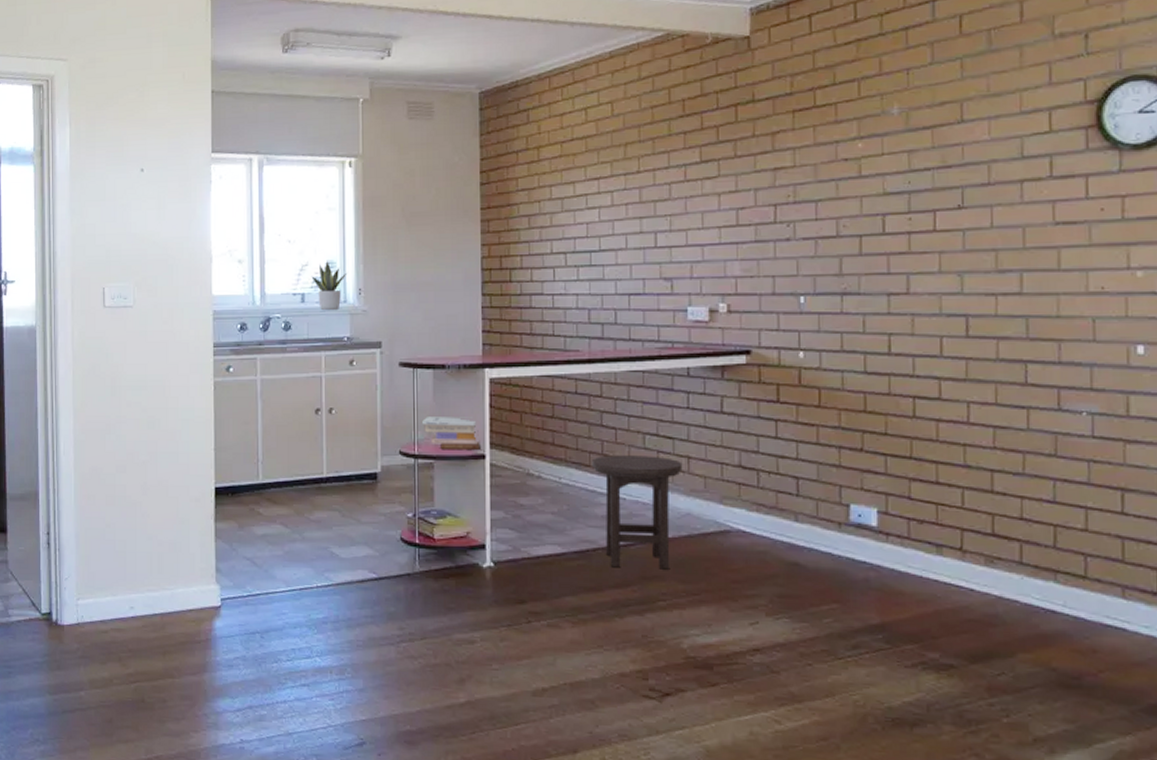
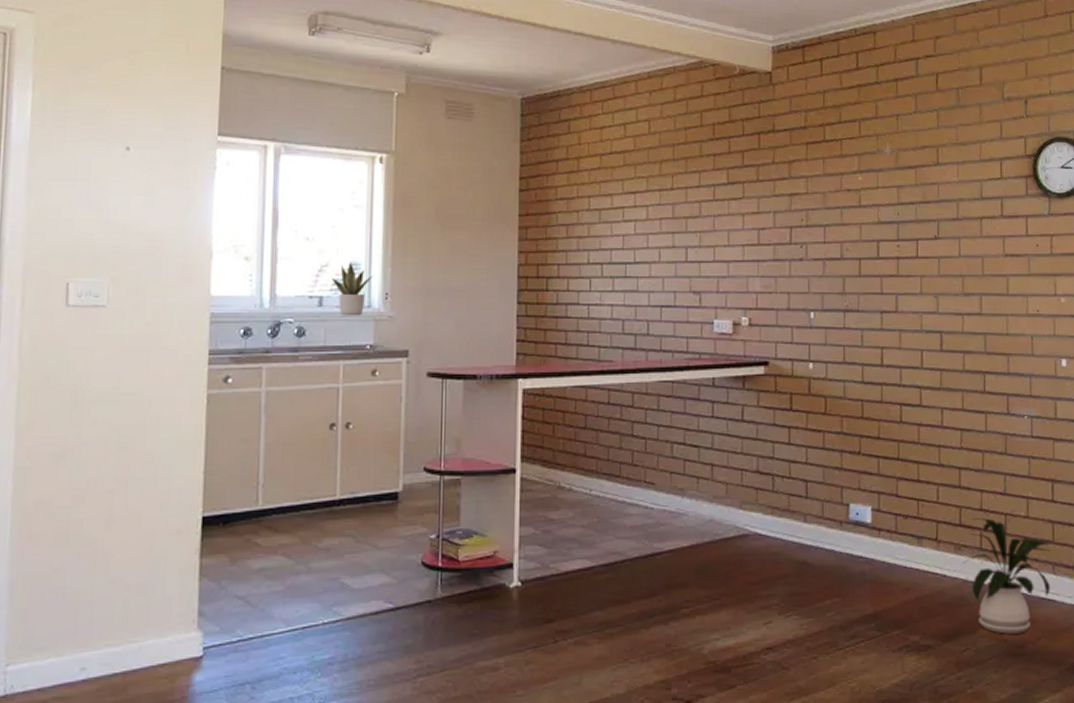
books: present [421,417,480,449] -> none [449,429,511,464]
stool: present [591,455,683,570] -> none [621,464,707,579]
house plant: none [998,528,1122,663] -> present [964,518,1052,634]

